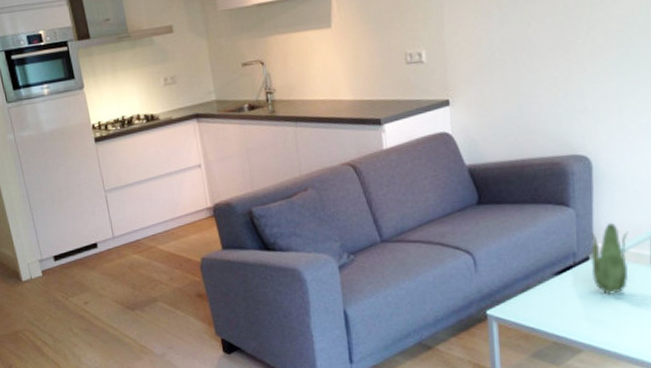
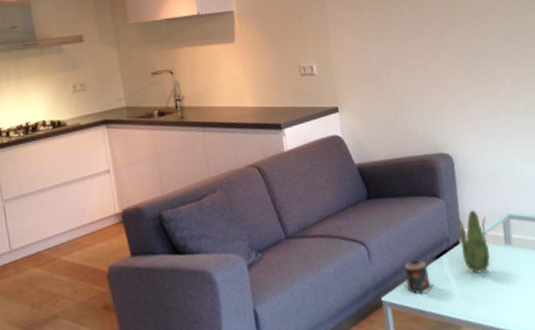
candle: none [517,274,552,312] -> present [404,260,434,295]

